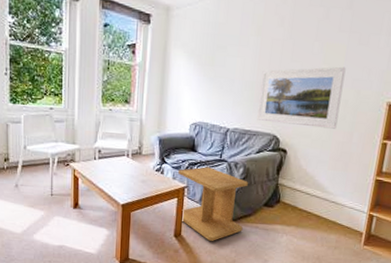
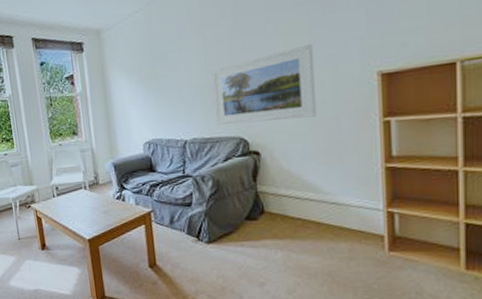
side table: present [178,166,248,241] -> none [140,185,226,268]

